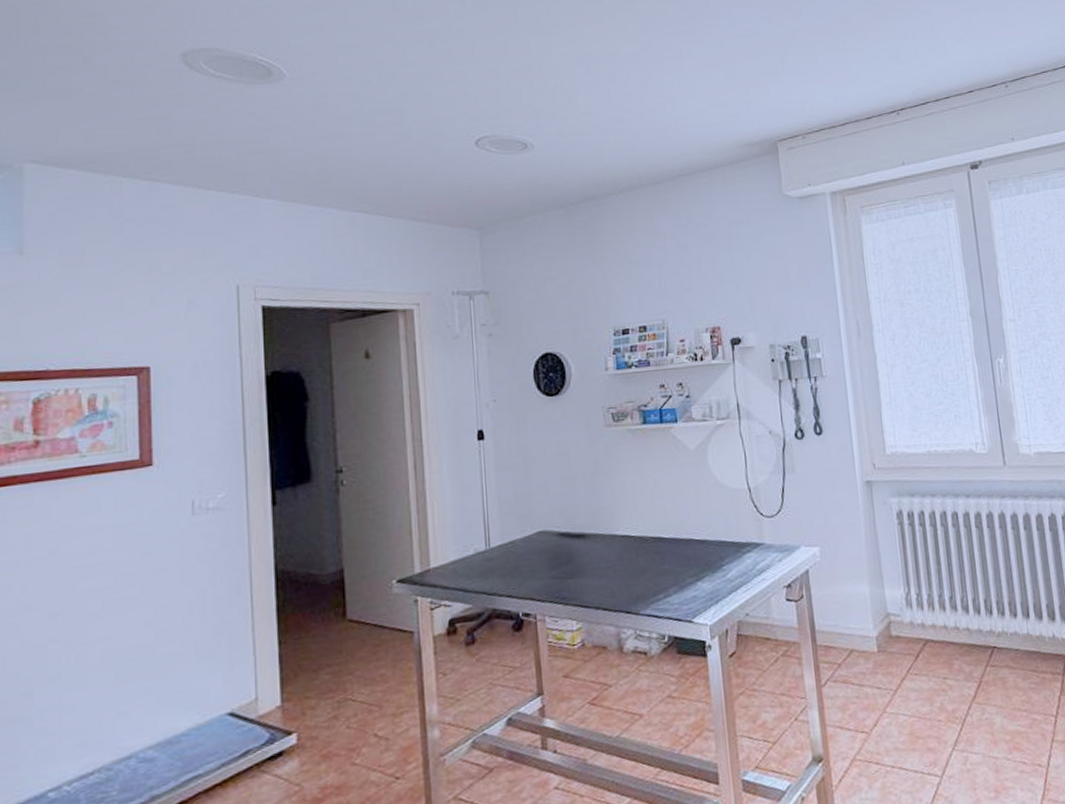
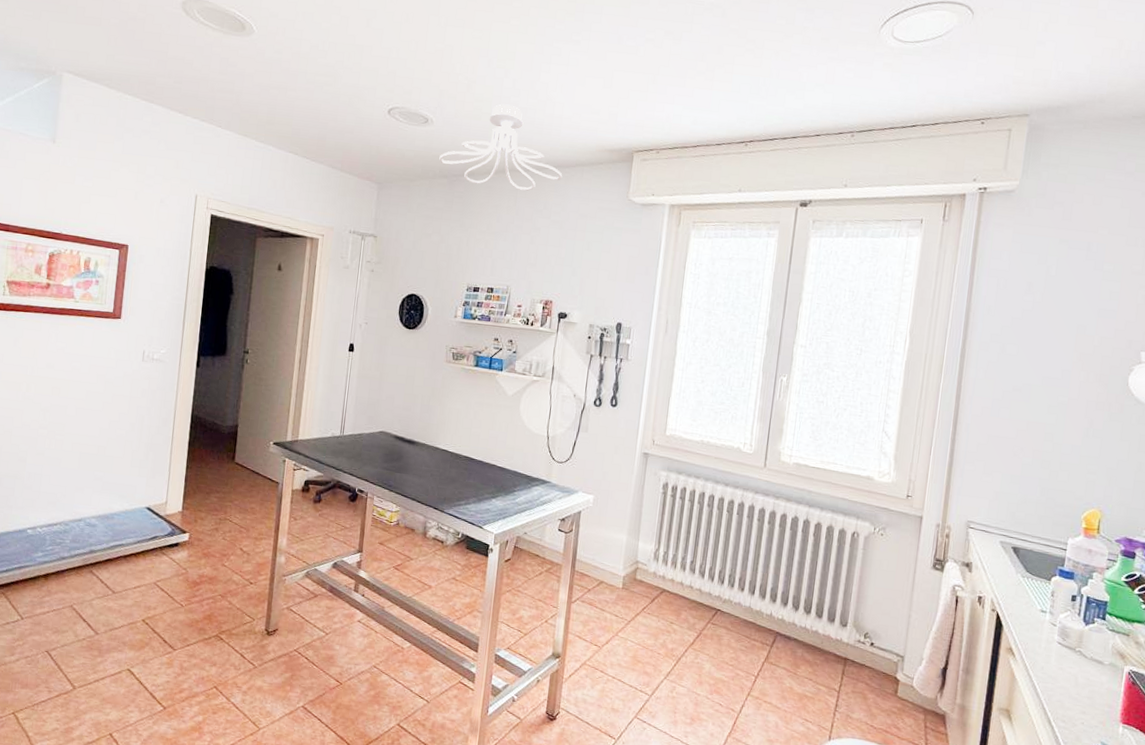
ceiling light fixture: none [549,112,702,209] -> present [439,104,563,191]

